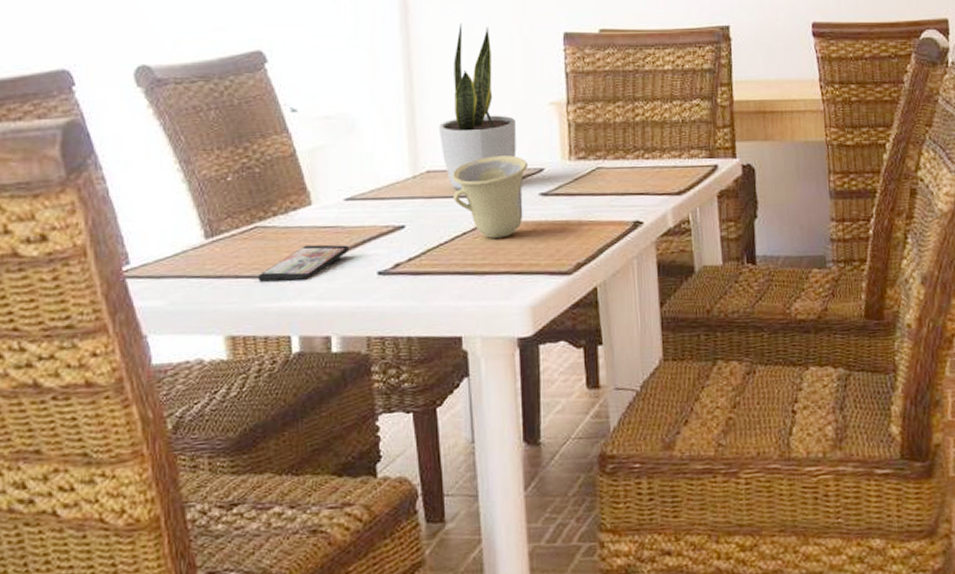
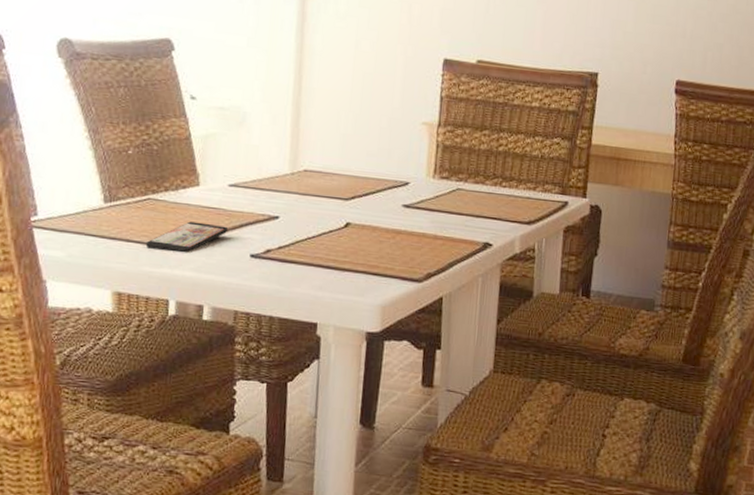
potted plant: present [439,23,517,190] -> none [319,37,389,192]
cup: present [453,155,529,238] -> none [325,164,396,240]

